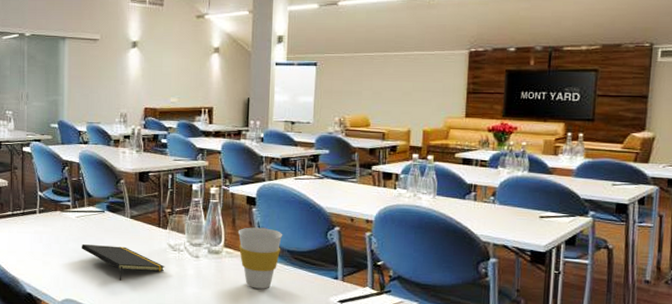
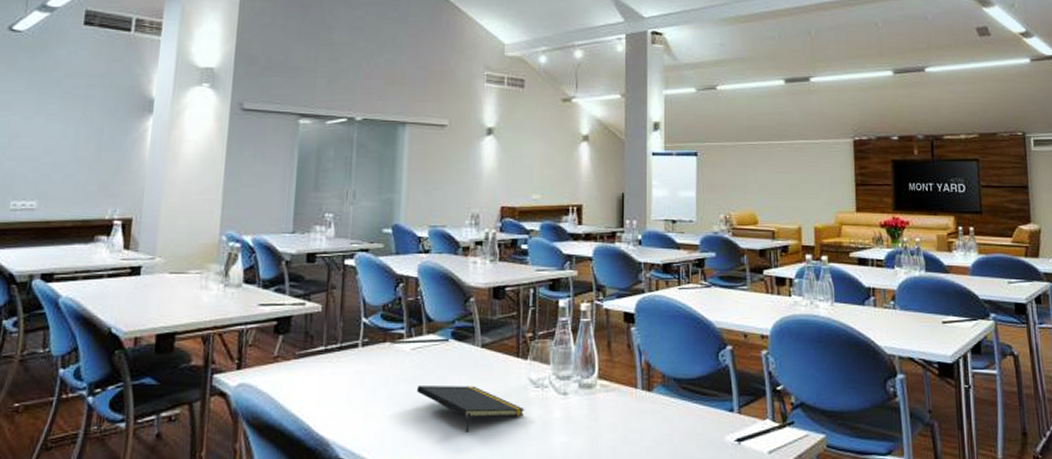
cup: present [237,227,283,289] -> none [614,351,668,431]

